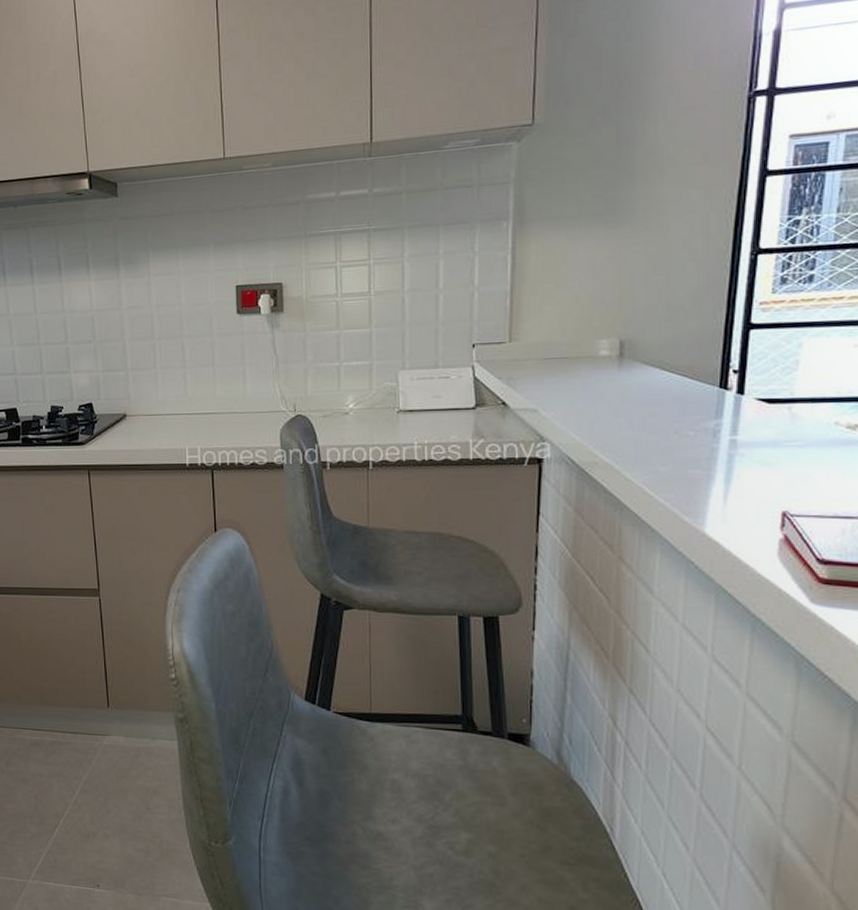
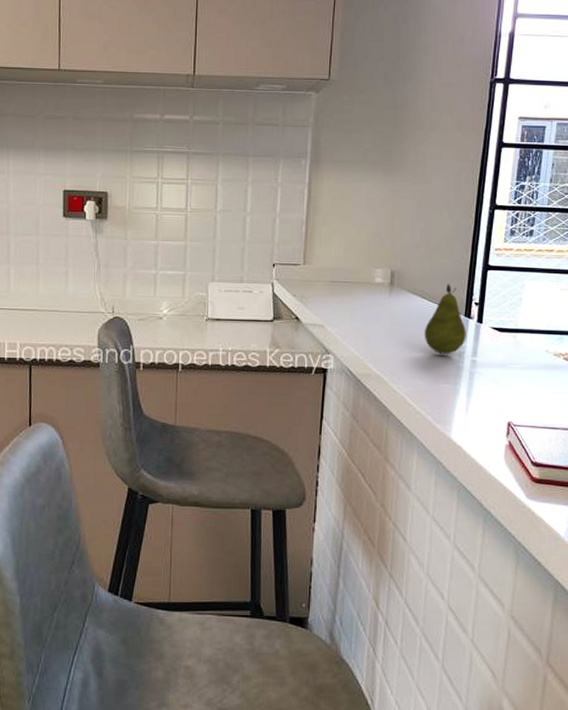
fruit: none [665,349,722,434] -> present [424,283,466,354]

